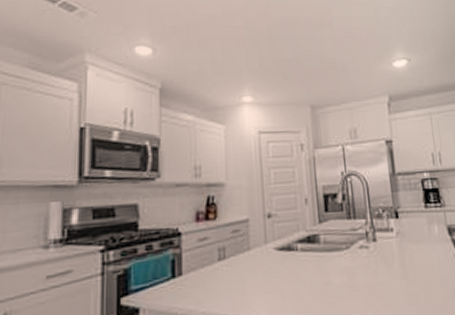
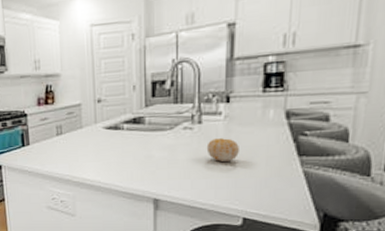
fruit: none [384,257,416,285] -> present [206,138,239,162]

